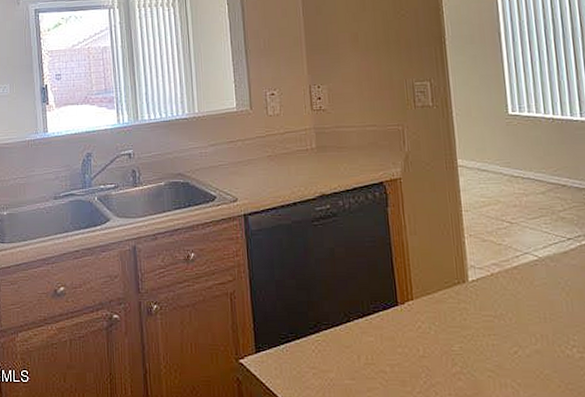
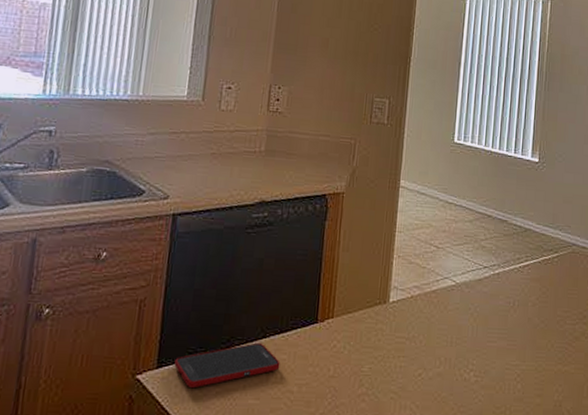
cell phone: none [270,326,369,371] -> present [174,342,280,389]

